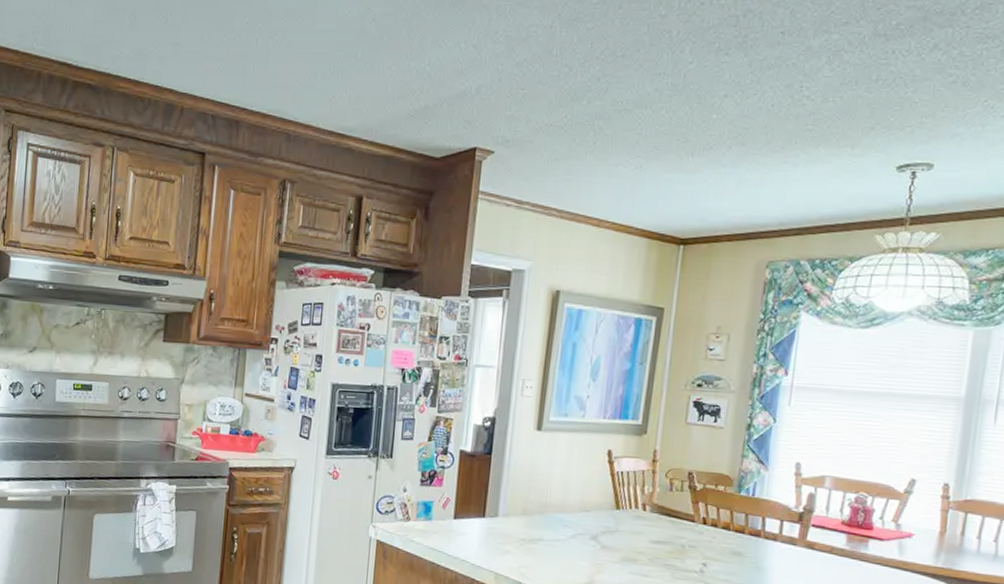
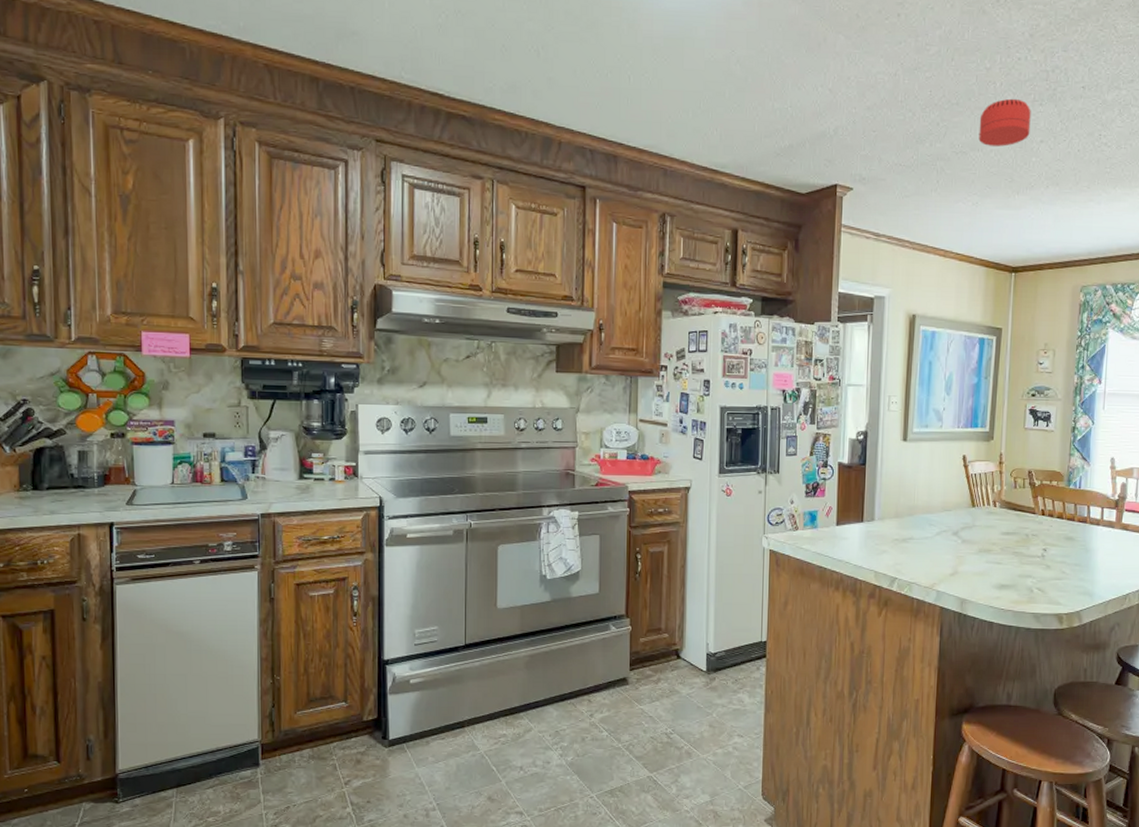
smoke detector: none [647,48,714,103] -> present [978,98,1031,147]

